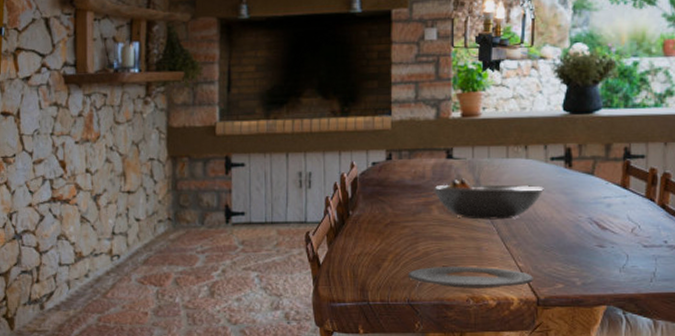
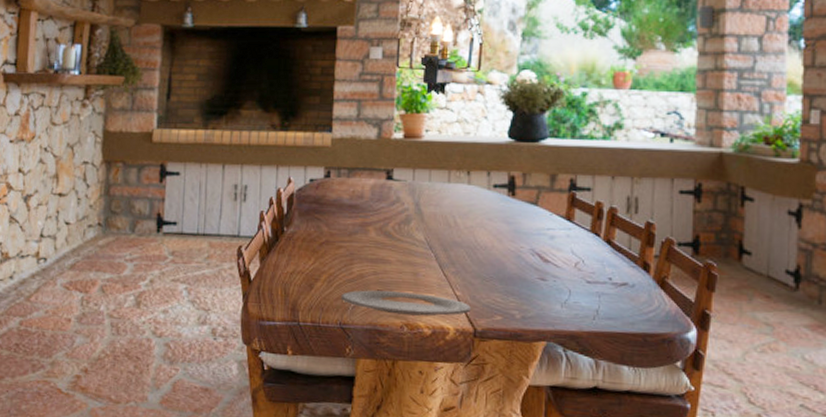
fruit bowl: present [433,178,544,220] -> none [371,201,486,246]

